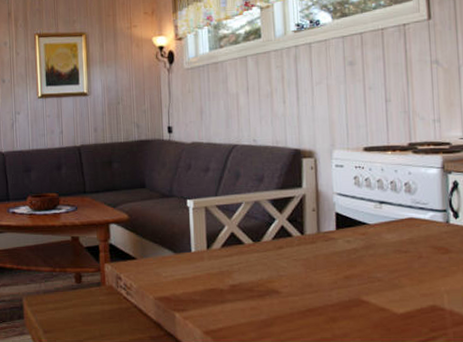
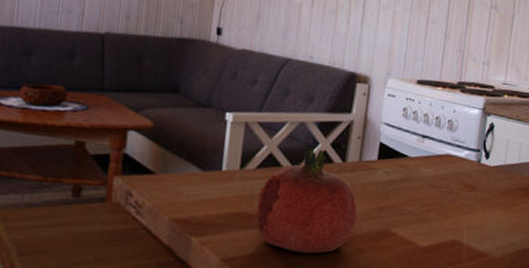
fruit: none [228,223,324,324] -> present [257,147,357,254]

